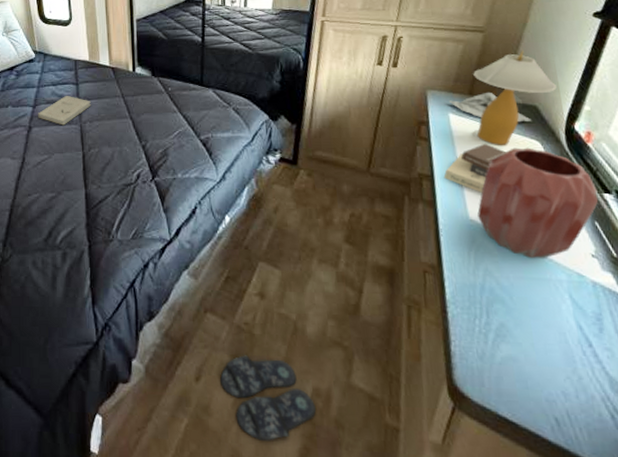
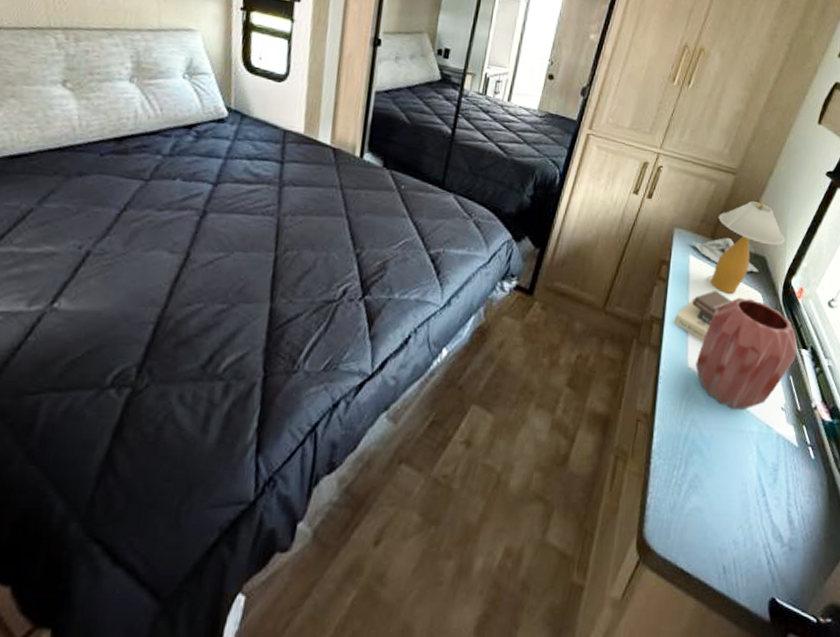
book: present [37,95,91,126] -> none [218,175,298,216]
slippers: present [220,355,316,441] -> none [403,513,504,611]

